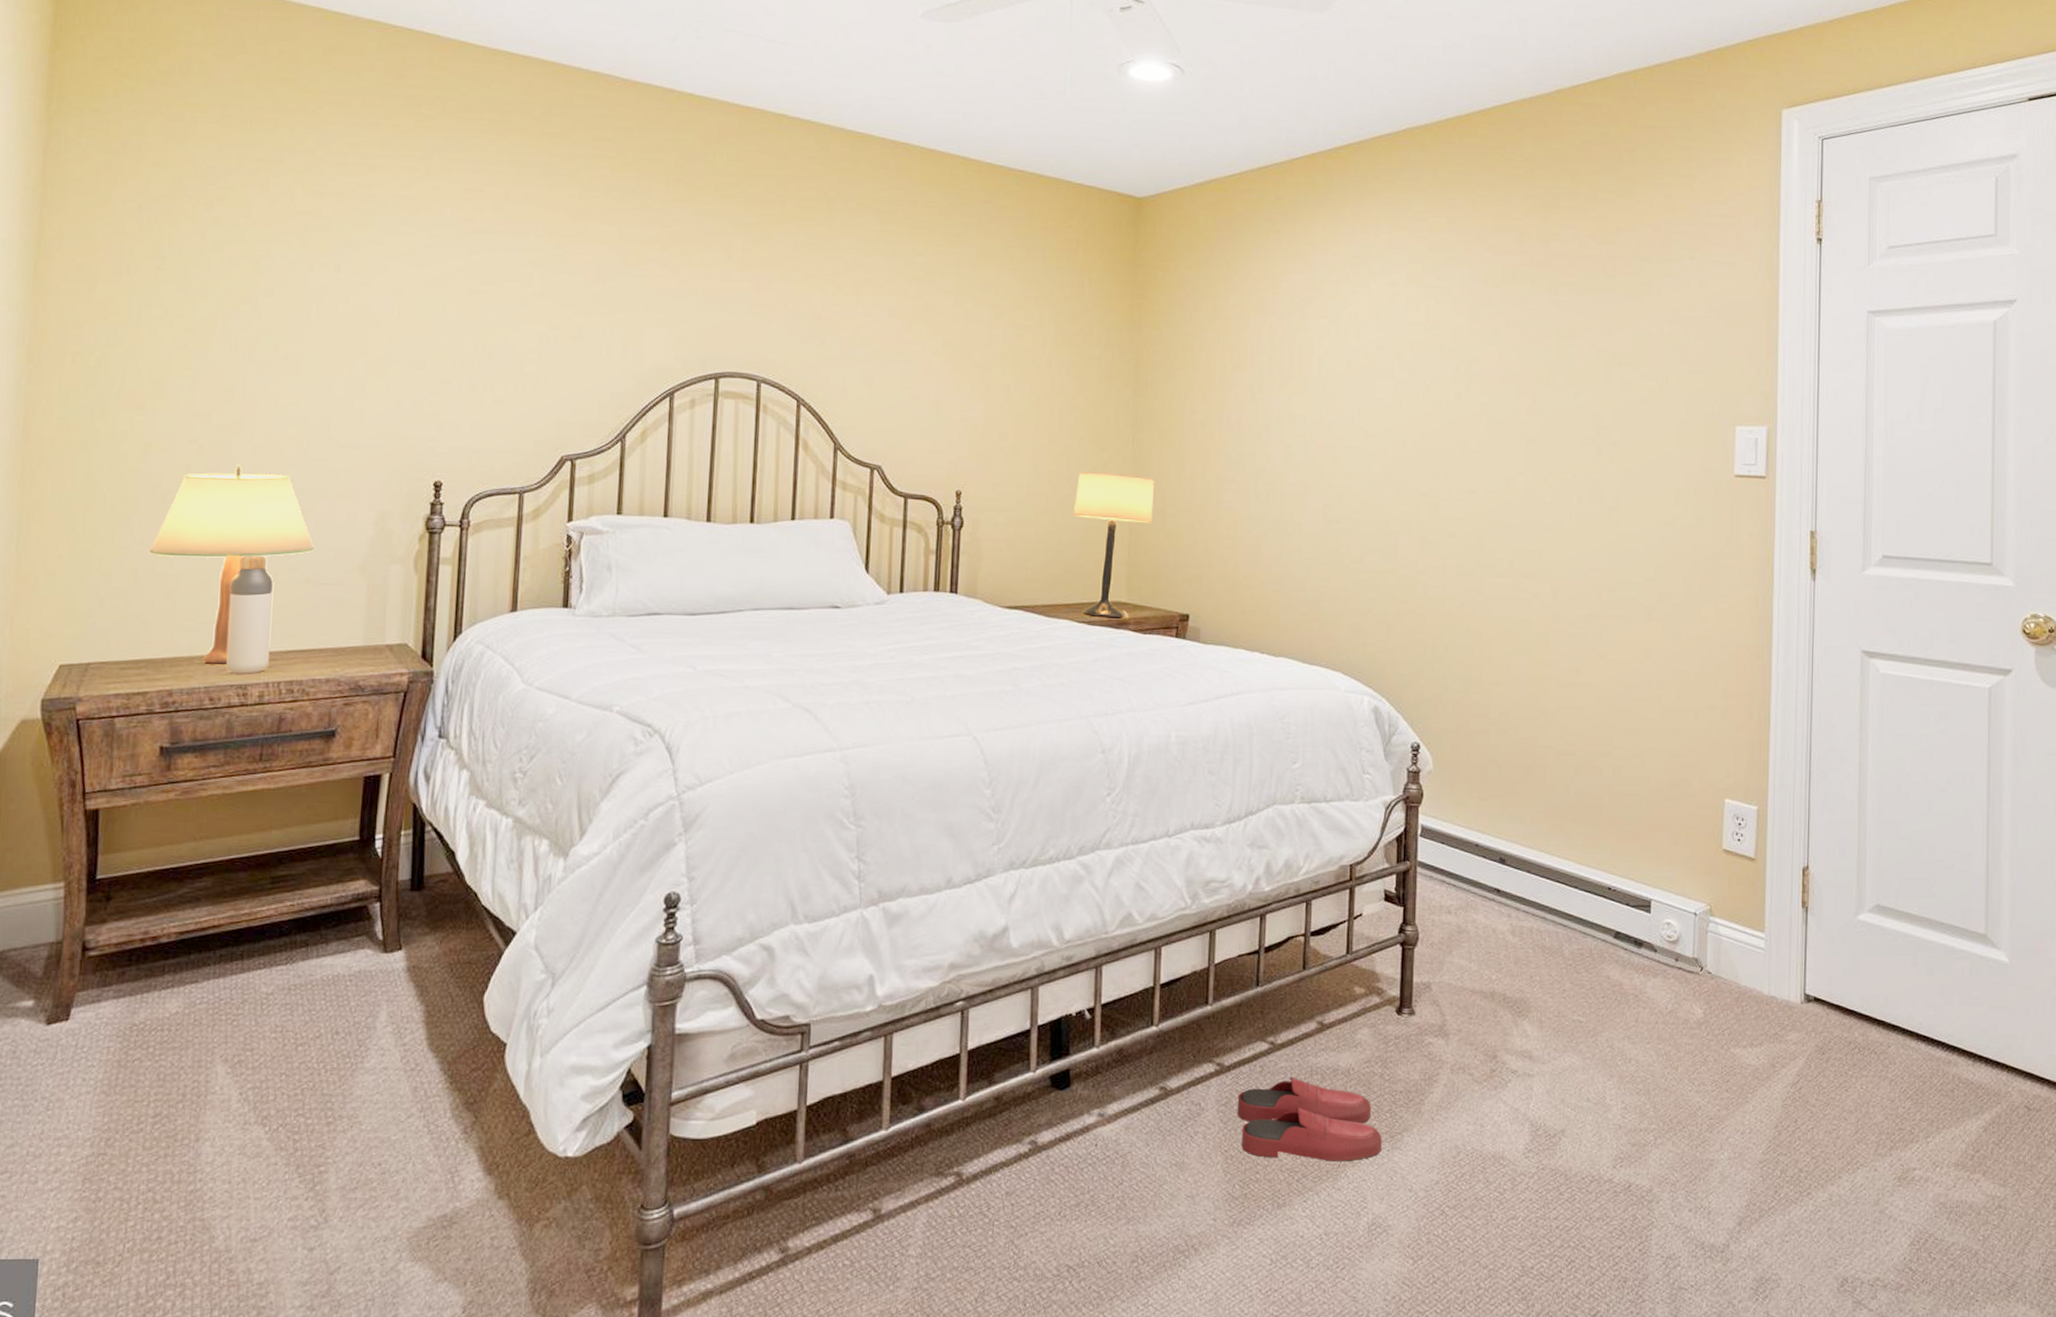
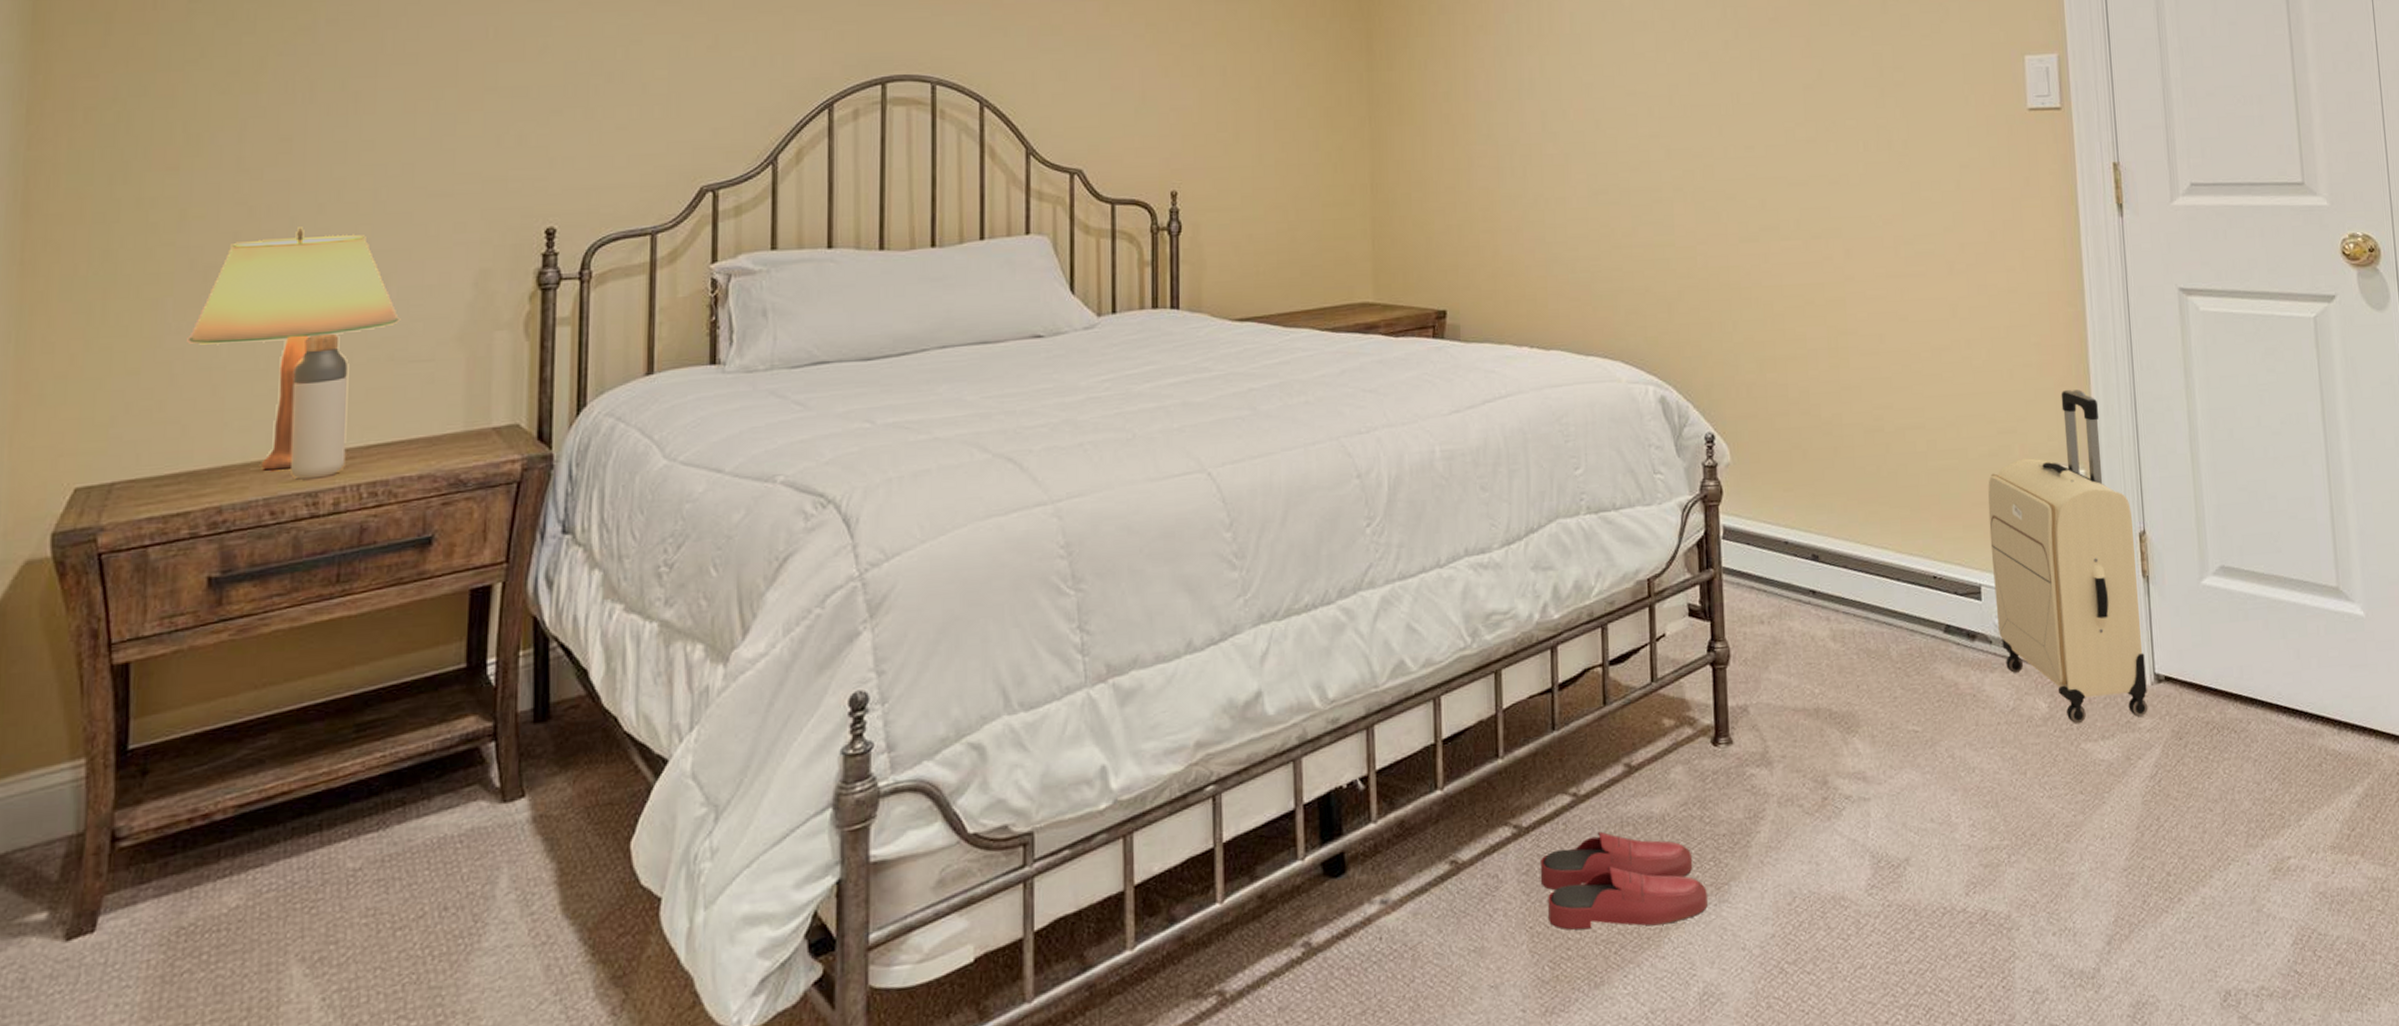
table lamp: present [1073,472,1154,619] -> none [1307,157,1397,323]
suitcase: none [1663,733,1798,1031] -> present [1988,389,2149,724]

